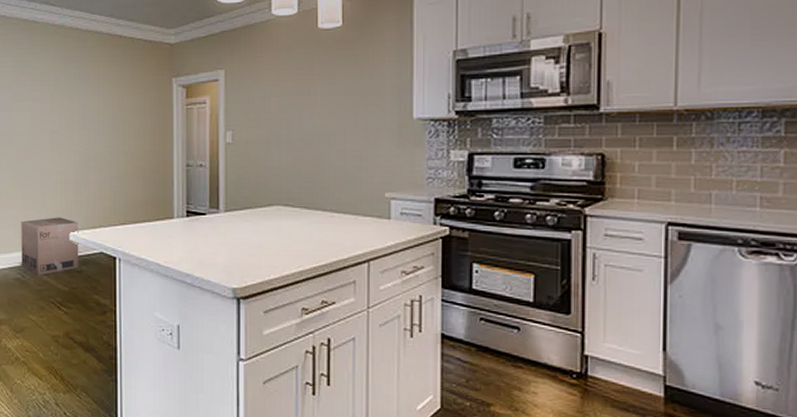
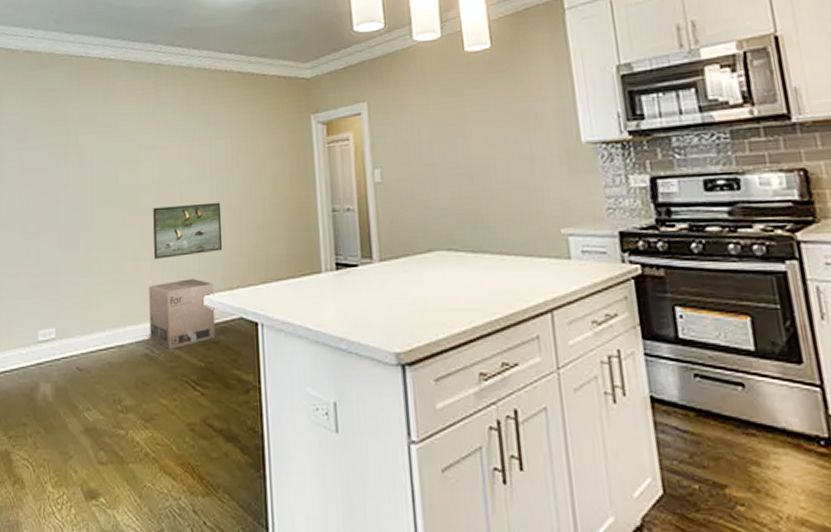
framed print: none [26,152,88,199] -> present [153,202,222,259]

